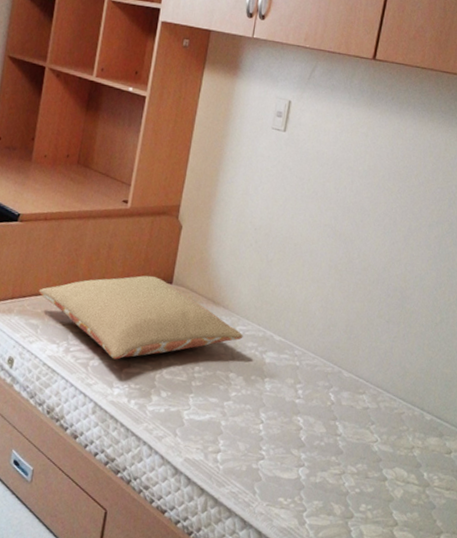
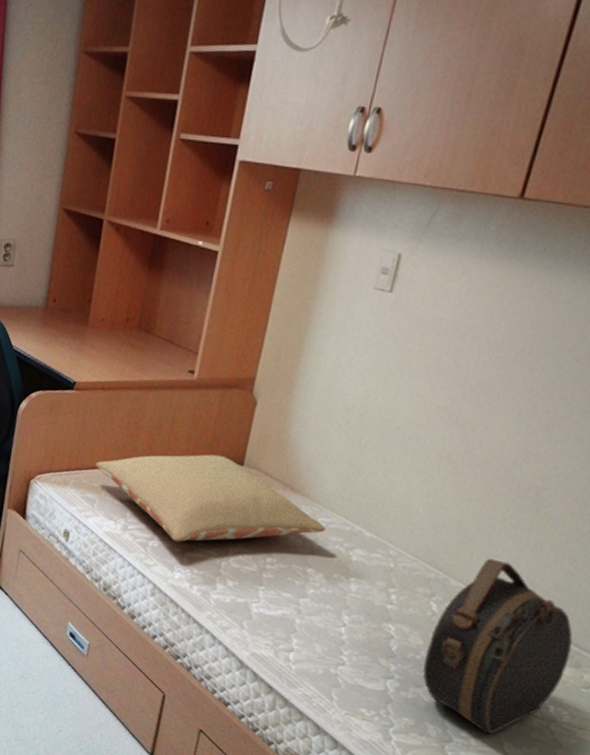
hat box: none [327,350,436,506] -> present [422,558,573,735]

